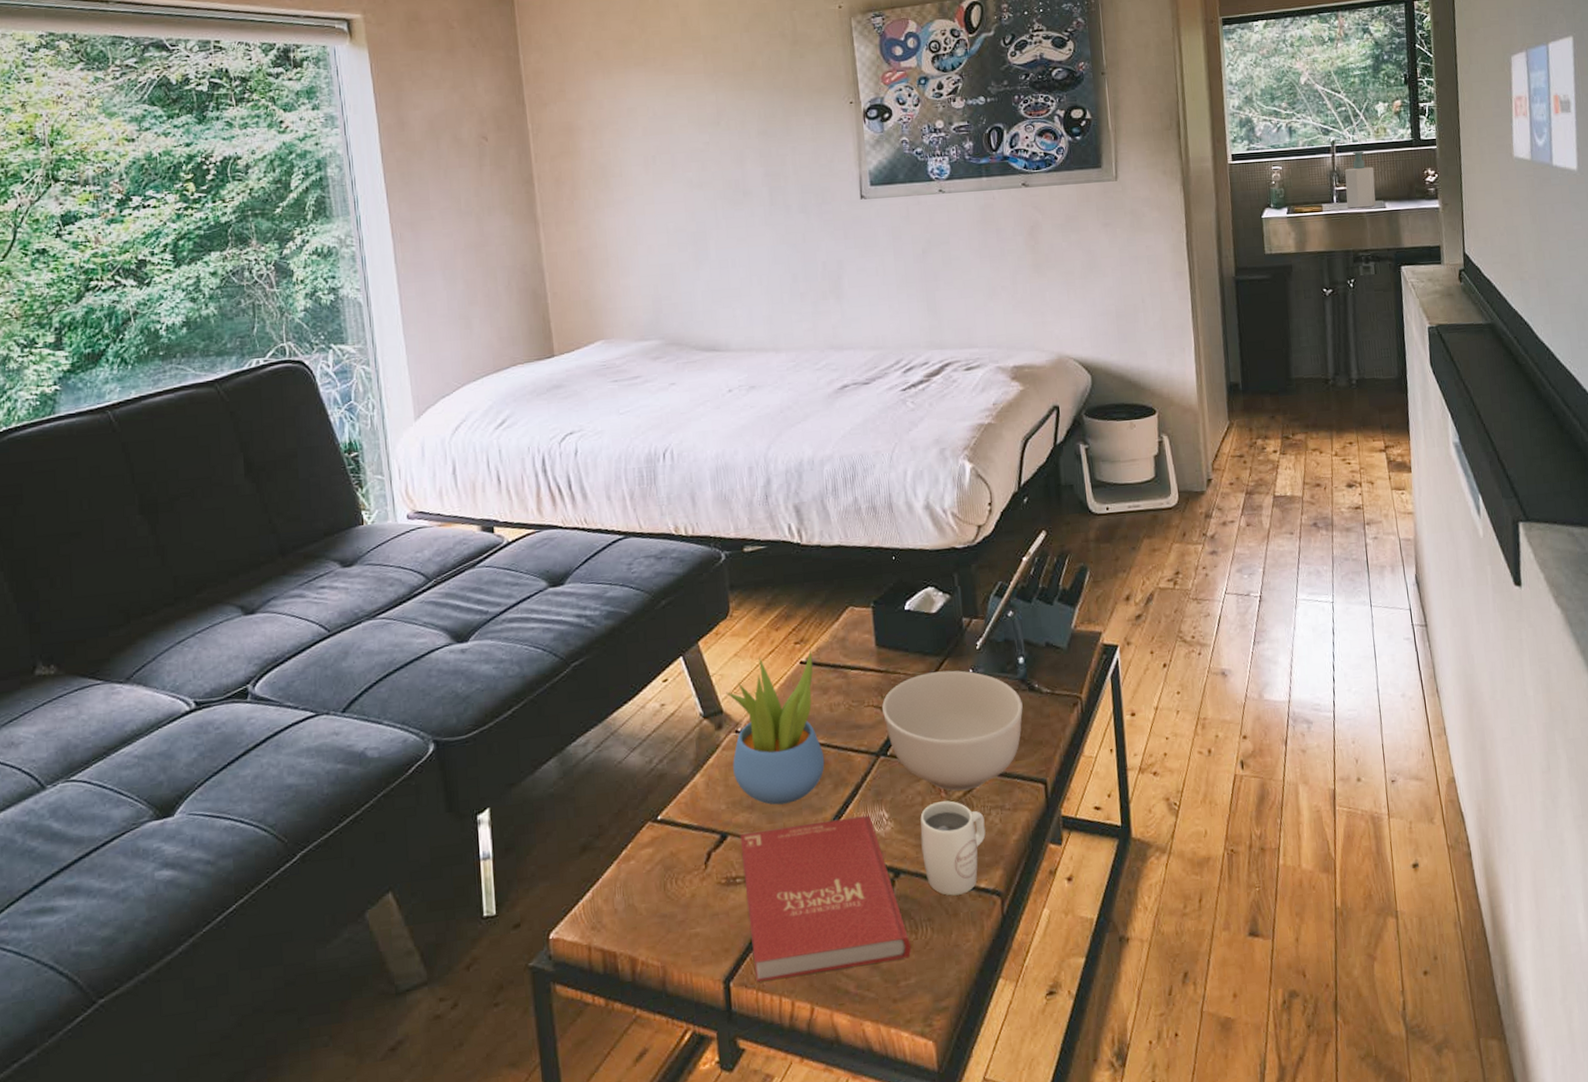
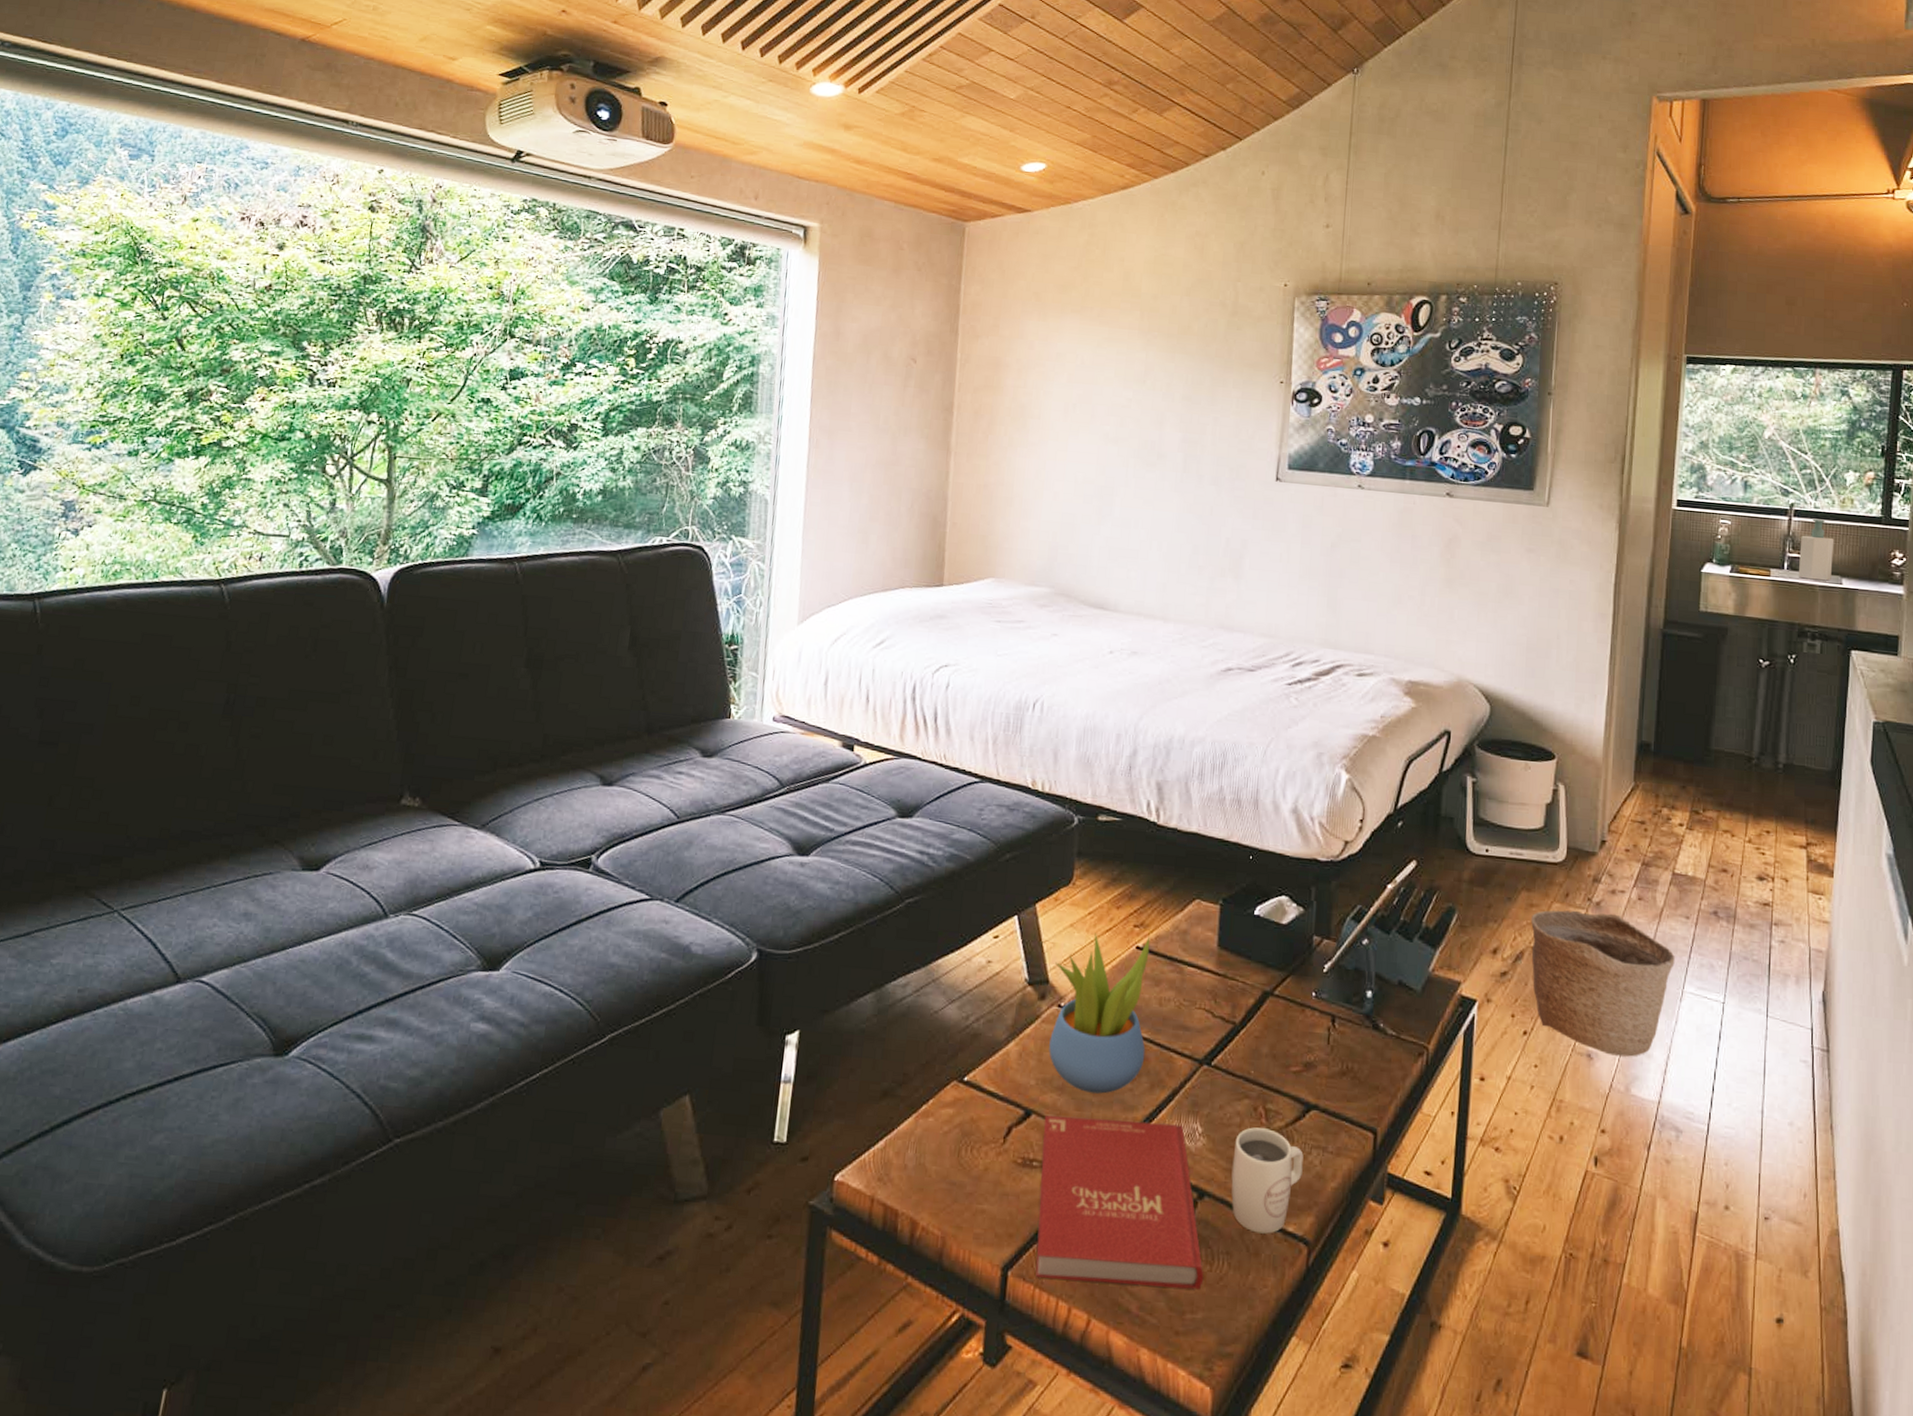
bowl: present [882,670,1023,792] -> none [1213,986,1364,1123]
basket: none [1155,543,1286,669] -> present [1531,910,1675,1057]

